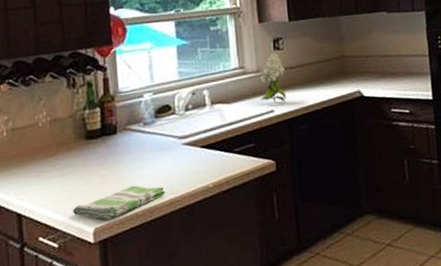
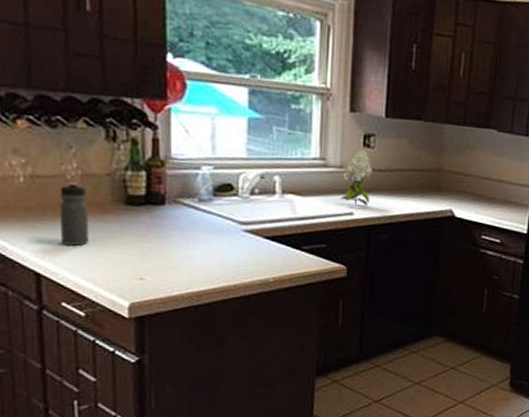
water bottle: none [34,128,58,184] -> present [59,181,89,246]
dish towel: present [72,185,165,220] -> none [104,265,217,297]

